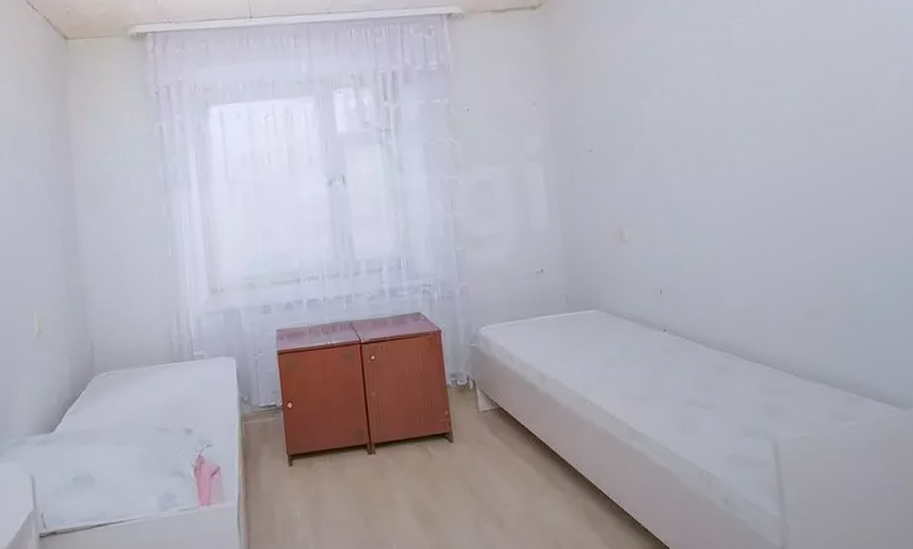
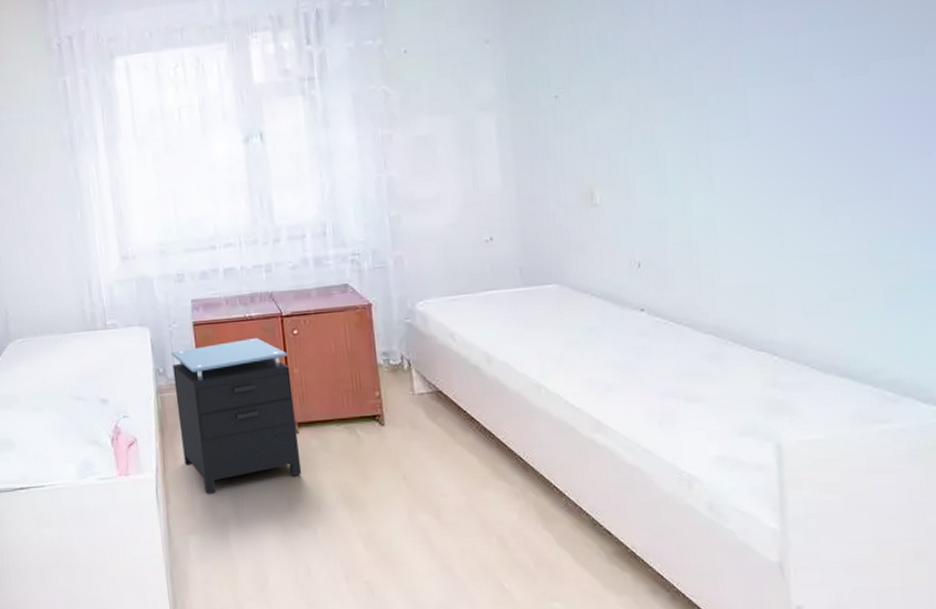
nightstand: none [256,364,379,518] -> present [171,338,302,494]

